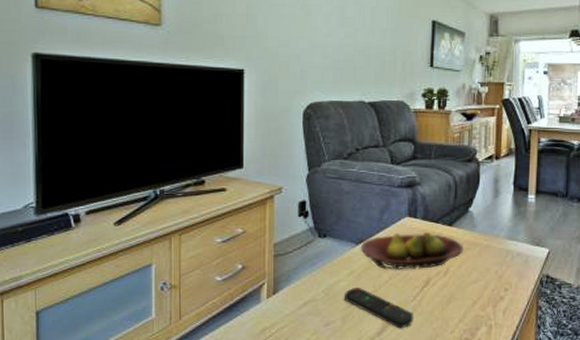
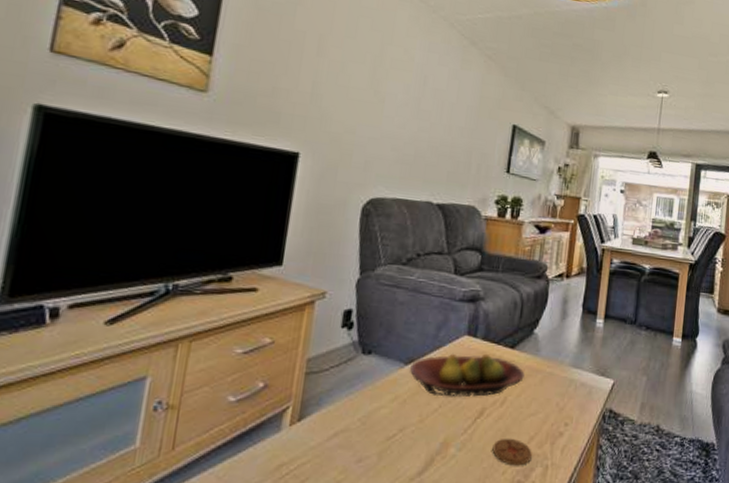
remote control: present [345,287,415,329] -> none [384,415,463,468]
coaster: none [440,302,476,326] -> present [492,438,532,466]

